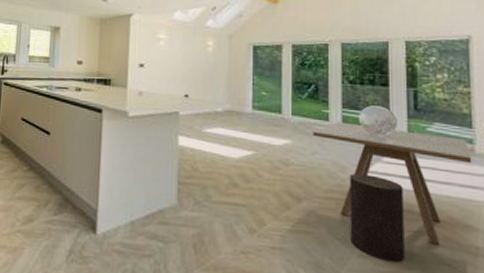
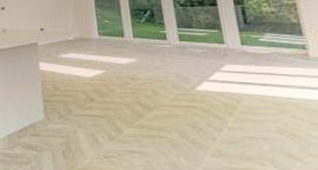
dining table: present [312,122,472,245] -> none [153,40,308,143]
stool: present [349,173,405,262] -> none [192,83,256,160]
decorative globe: present [358,105,398,136] -> none [193,23,231,49]

